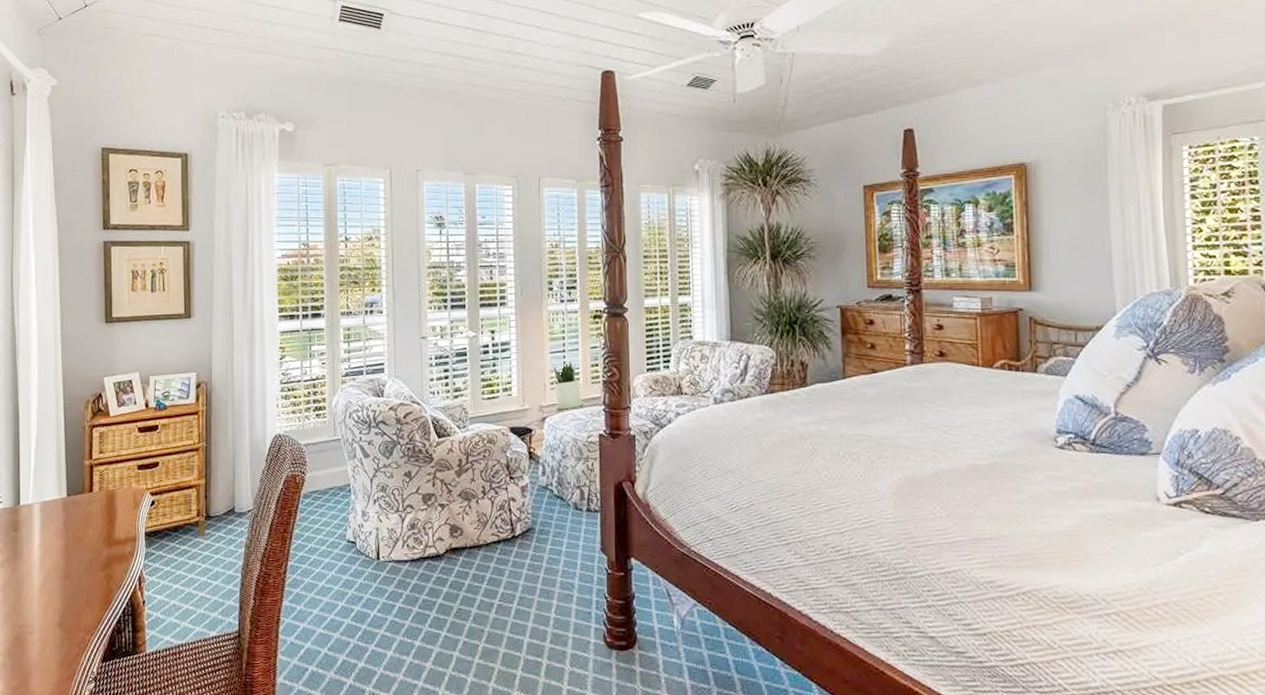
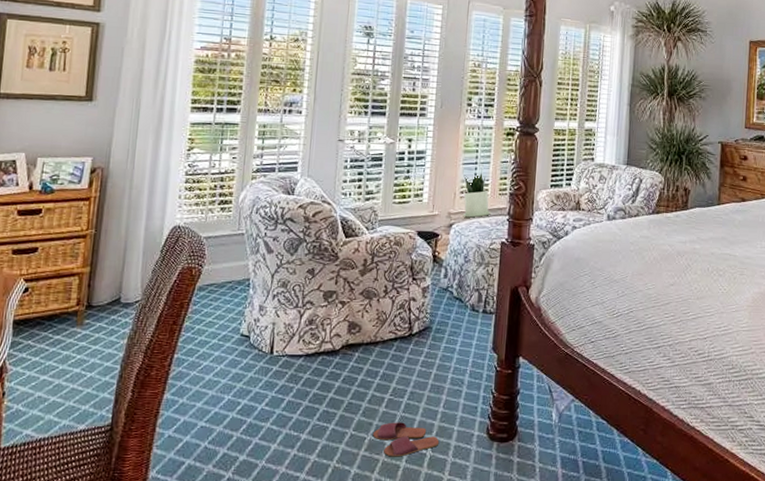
slippers: none [485,629,555,666] -> present [372,422,440,457]

